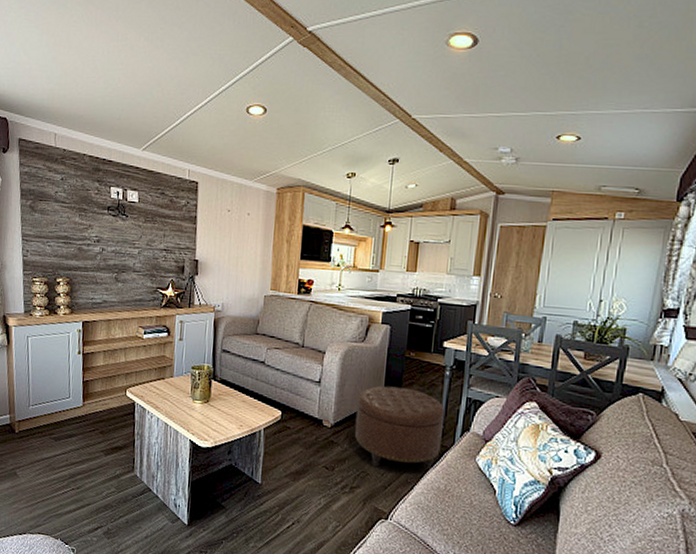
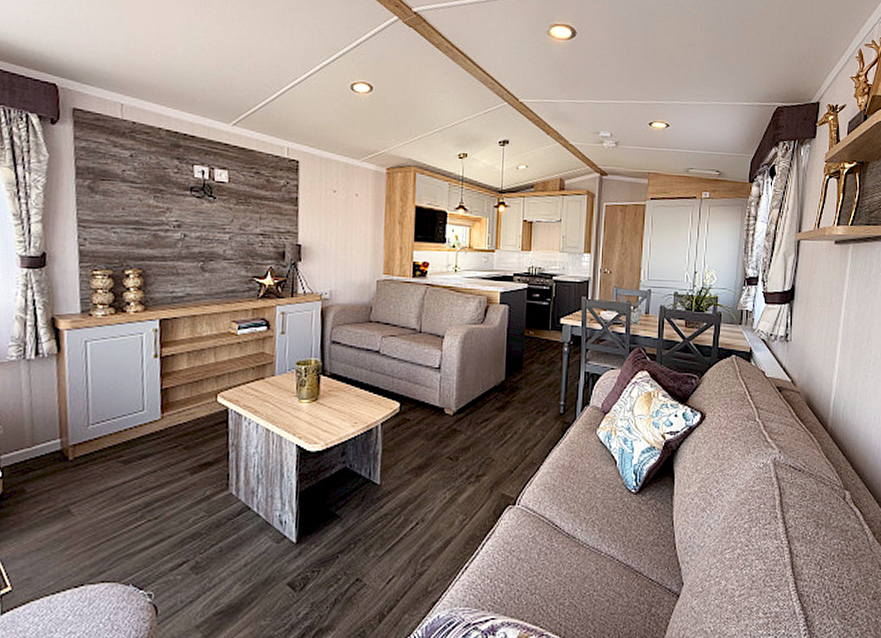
ottoman: present [354,386,446,470] -> none [477,367,566,450]

